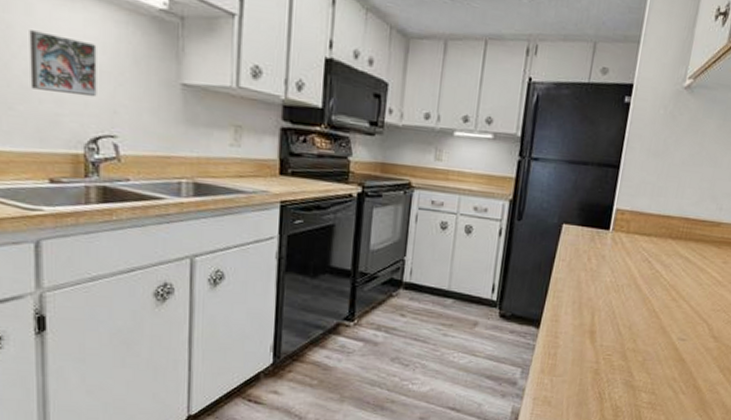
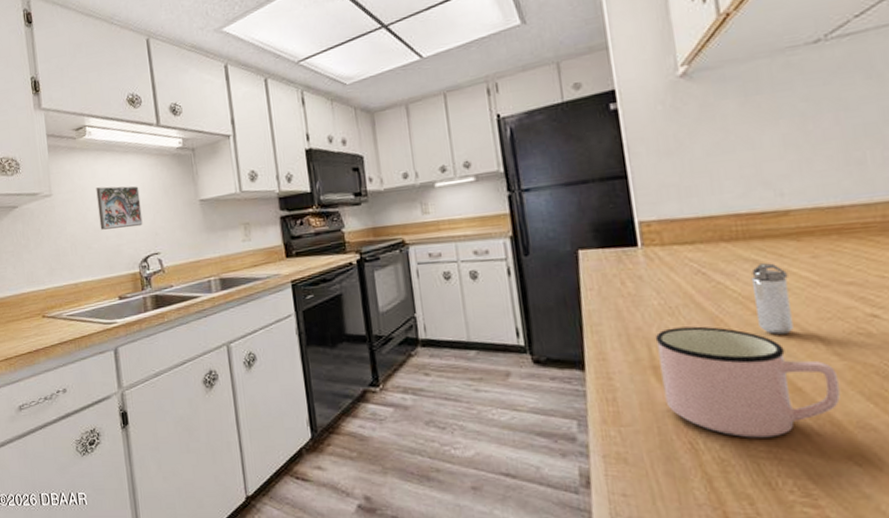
mug: none [592,302,709,393] -> present [655,326,841,438]
shaker: none [673,261,704,318] -> present [750,263,793,335]

